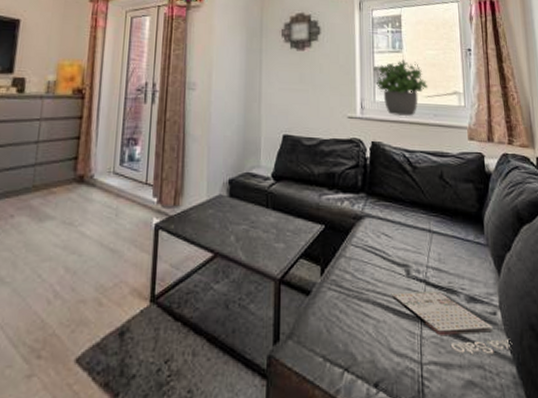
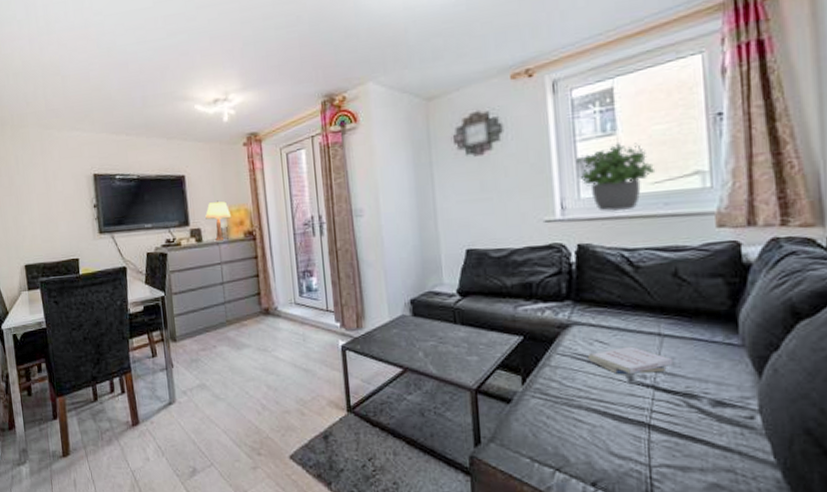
table lamp: none [33,52,63,95] -> present [205,201,232,241]
books: none [375,241,440,268] -> present [587,346,674,374]
magazine: present [392,292,513,355] -> none [610,397,777,459]

